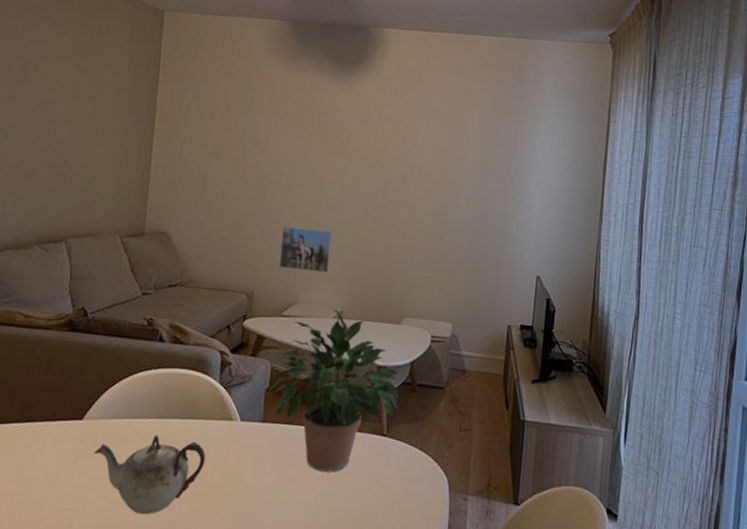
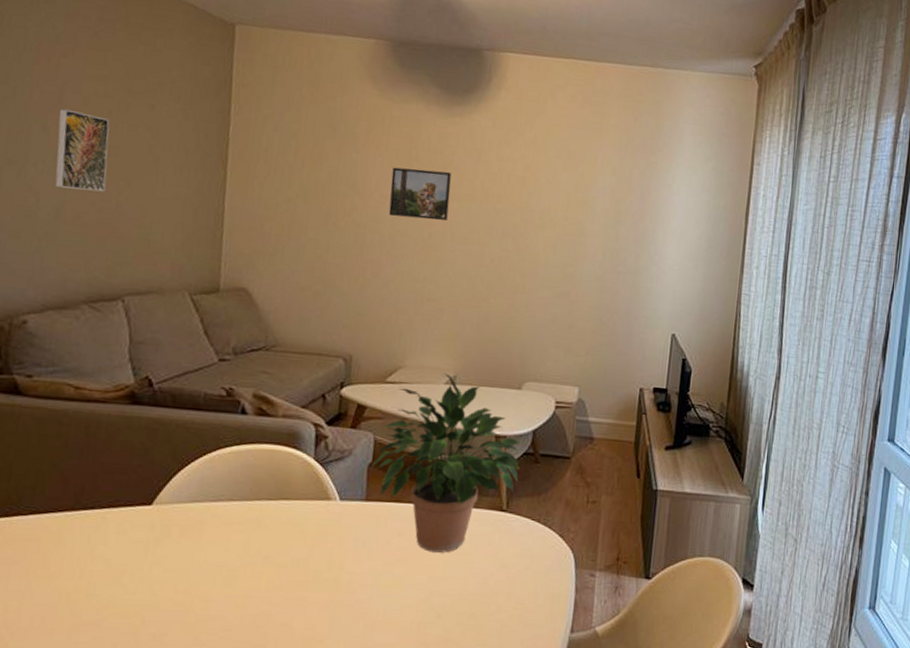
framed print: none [16,82,62,151] -> present [54,108,110,192]
teapot: present [94,434,206,515] -> none [167,519,300,608]
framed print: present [278,225,333,273] -> none [380,280,443,334]
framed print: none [287,128,341,174] -> present [388,167,451,221]

